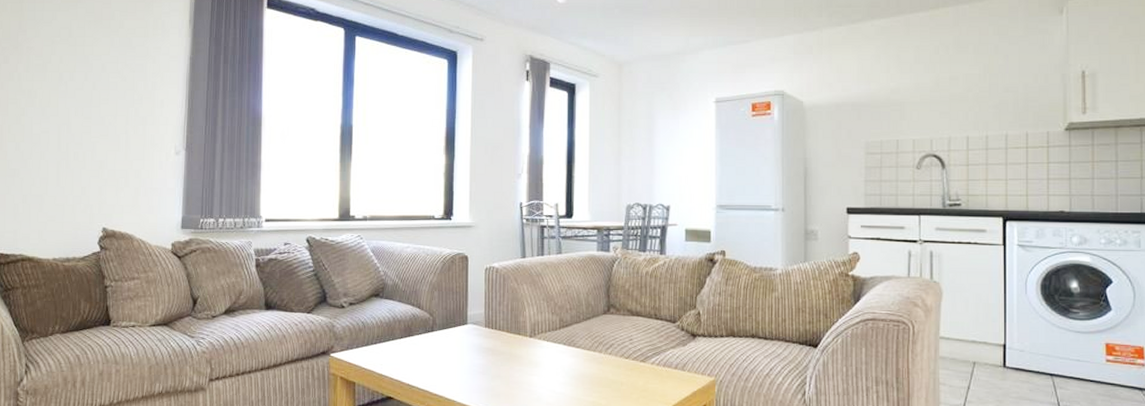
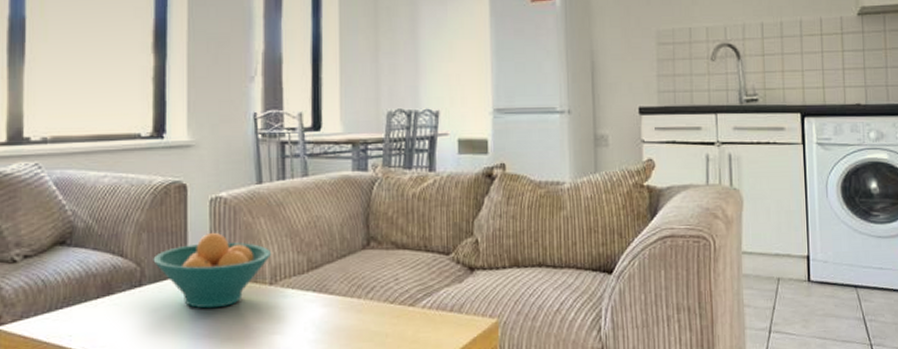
fruit bowl: none [442,293,532,352] -> present [153,232,272,309]

